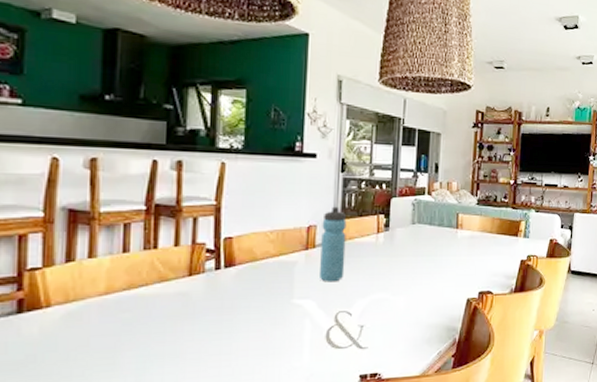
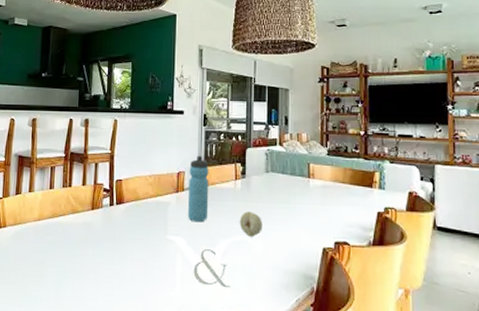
fruit: none [380,267,406,294] -> present [239,211,262,237]

